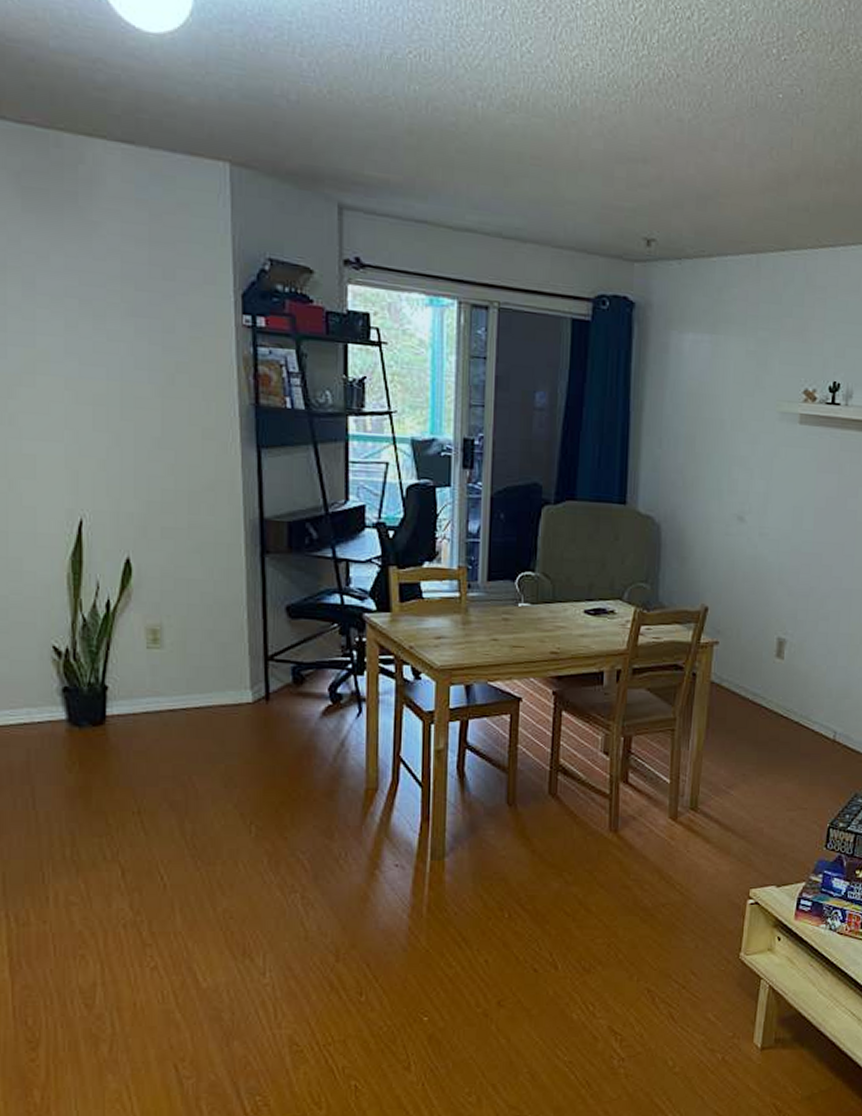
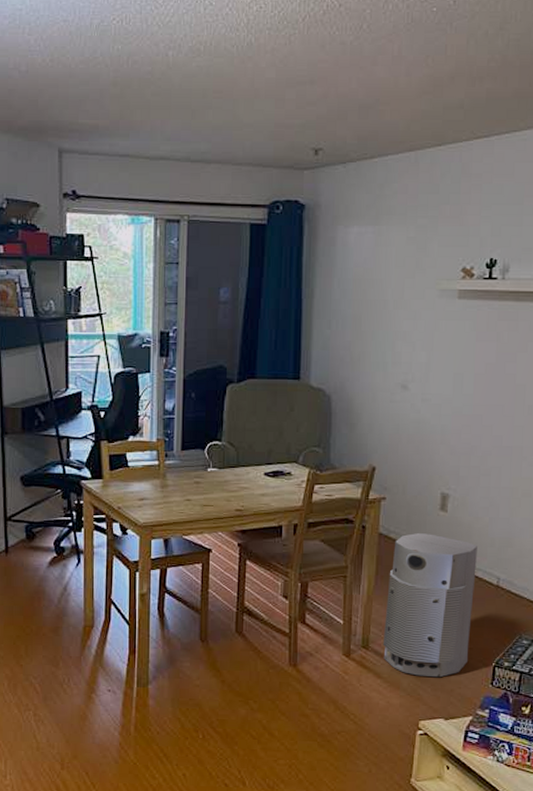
air purifier: none [712,682,814,841] -> present [382,533,477,678]

